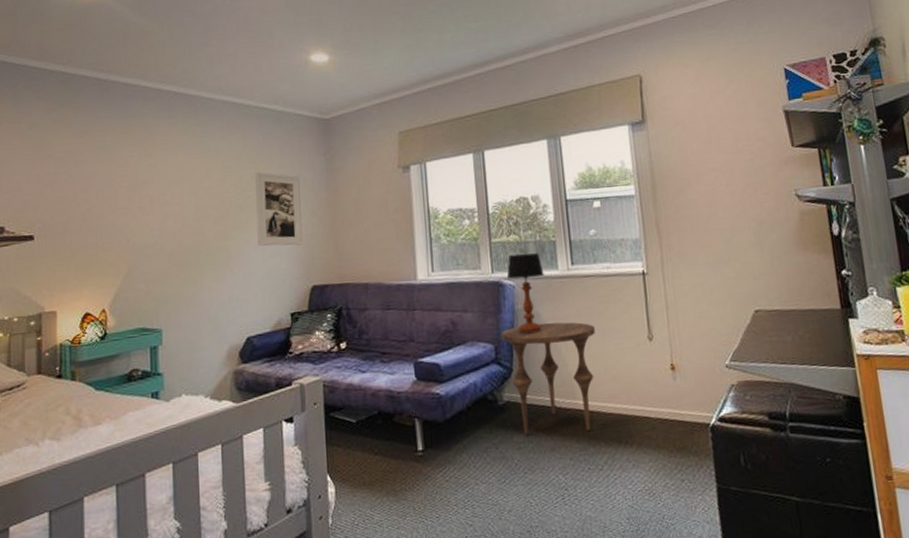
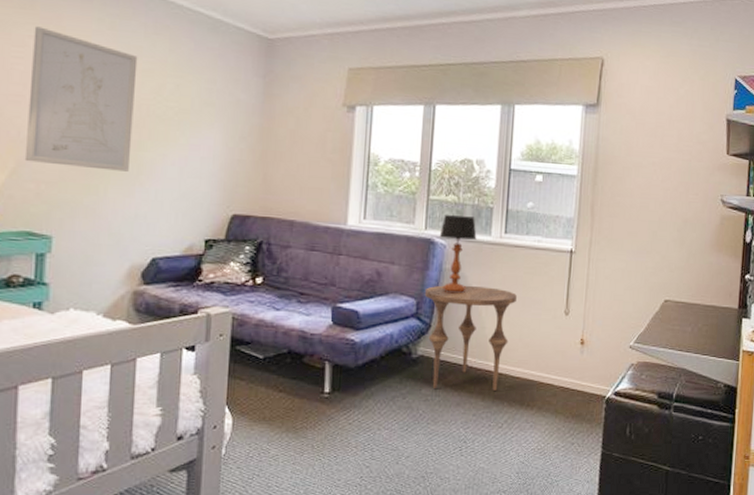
wall art: none [133,146,220,265] -> present [24,26,138,172]
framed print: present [255,172,303,246] -> none [175,82,233,170]

